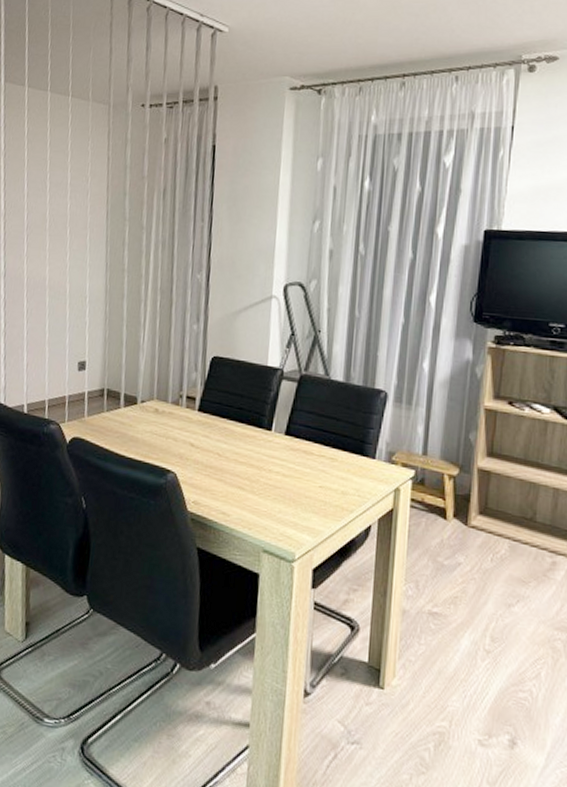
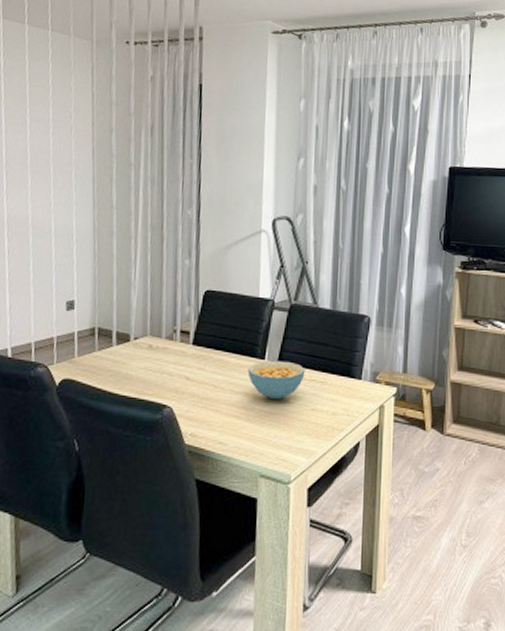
cereal bowl: none [253,432,314,473] -> present [247,360,305,399]

